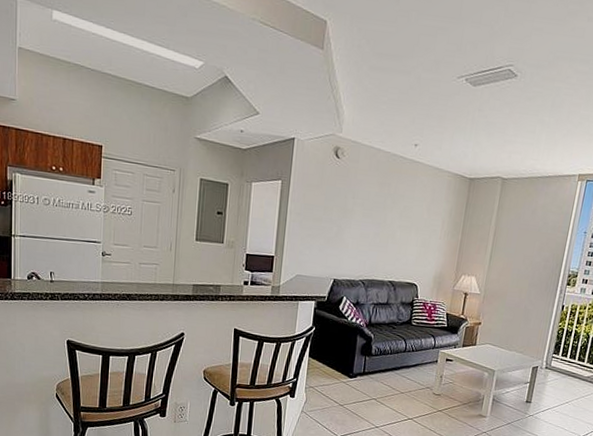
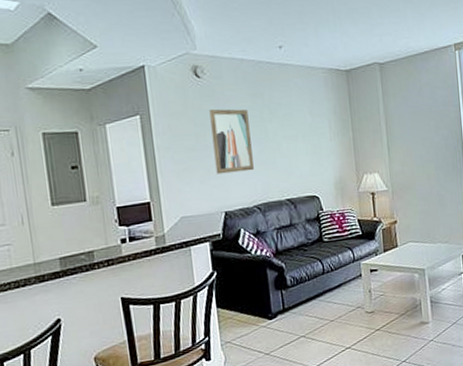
wall art: none [334,187,374,250] -> present [209,108,254,175]

